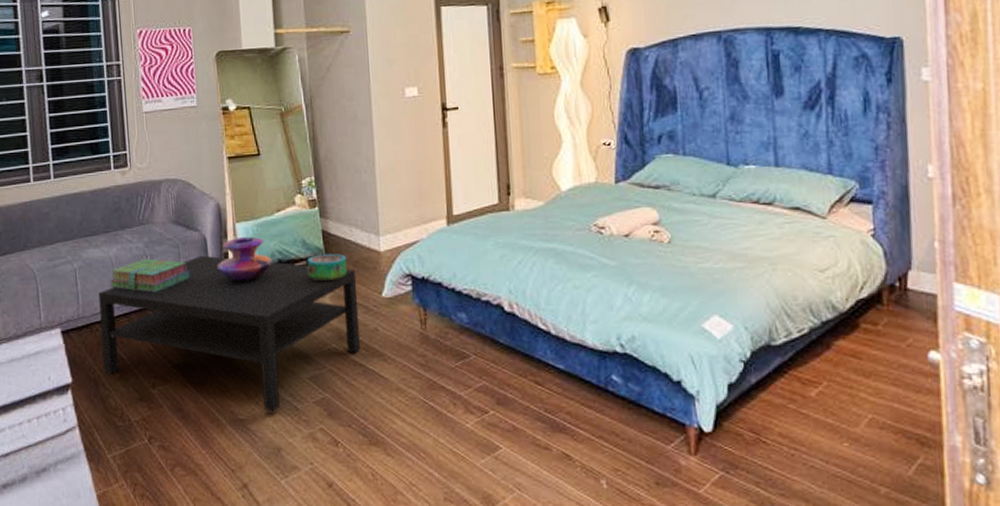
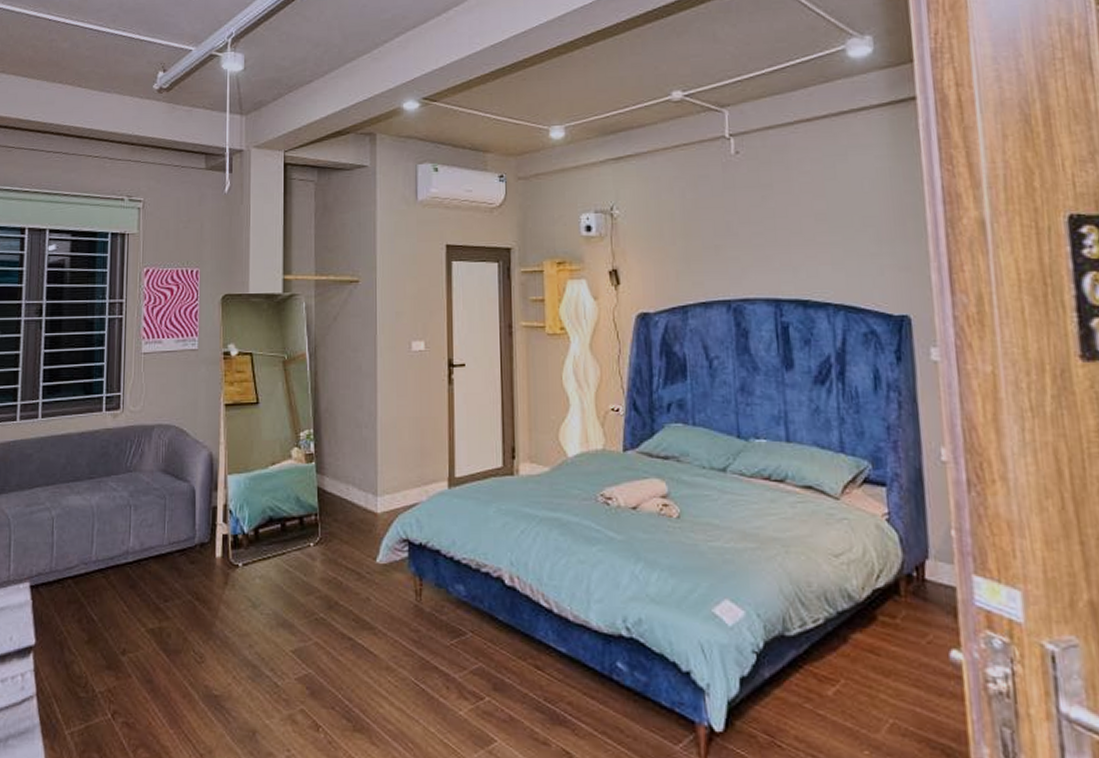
coffee table: present [98,255,361,412] -> none [72,508,351,688]
stack of books: present [110,258,191,293] -> none [88,509,175,547]
decorative vase: present [217,236,272,281] -> none [203,490,263,539]
decorative bowl: present [307,254,347,282] -> none [299,513,342,544]

